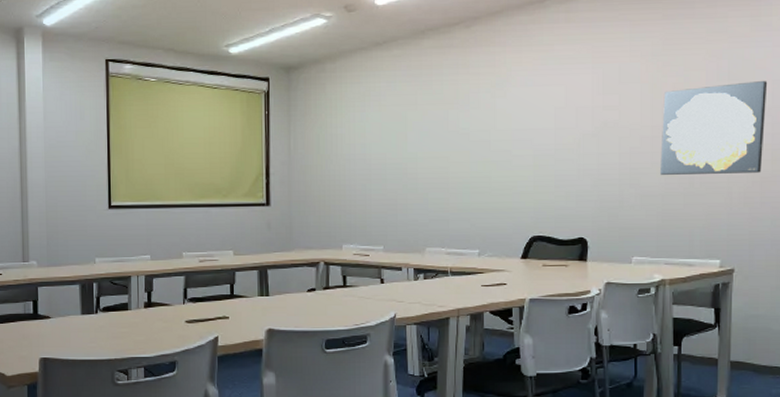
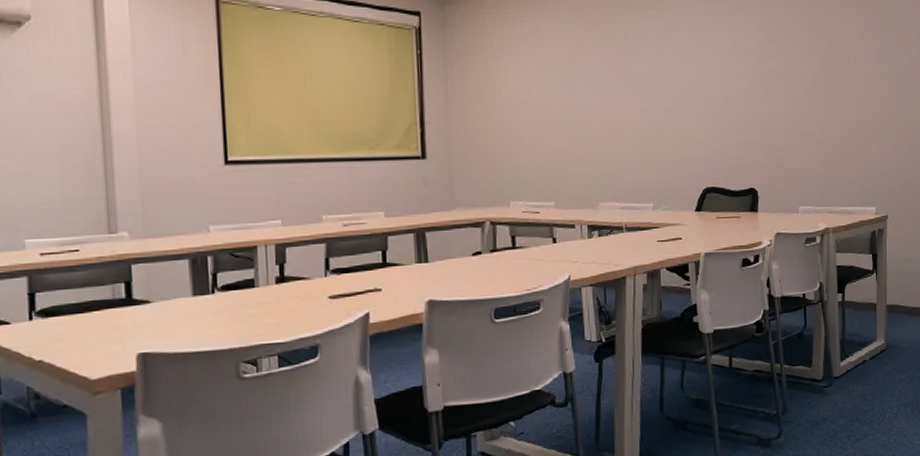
wall art: present [660,81,768,175] -> none [821,34,911,124]

